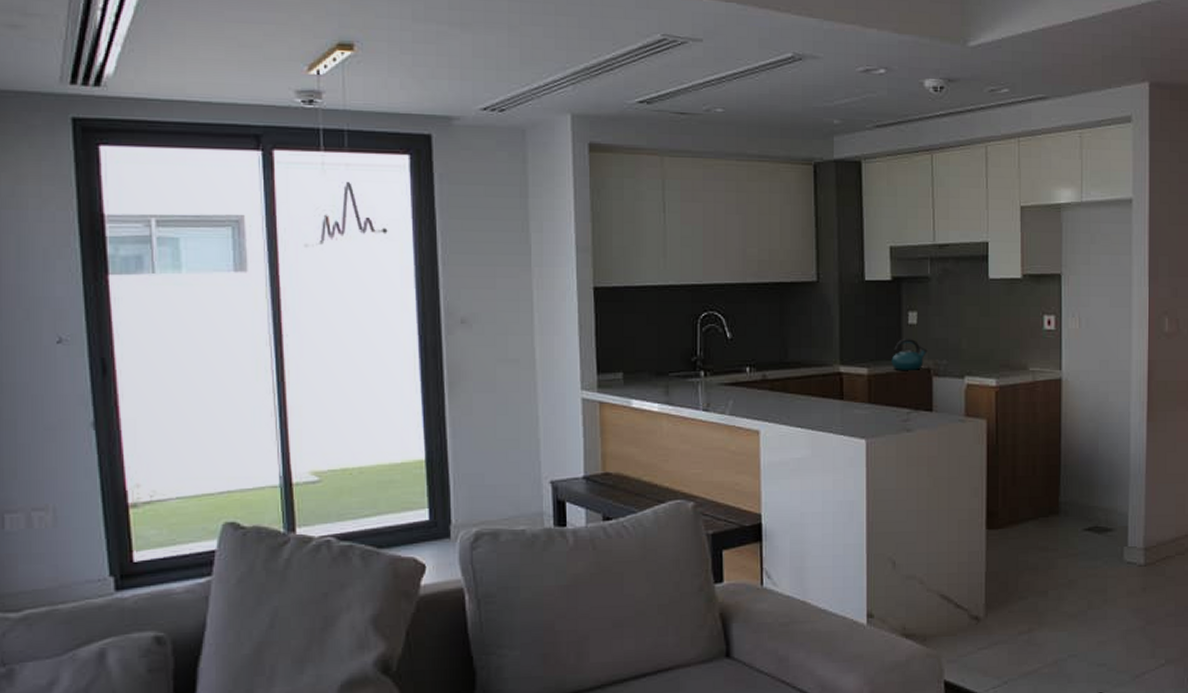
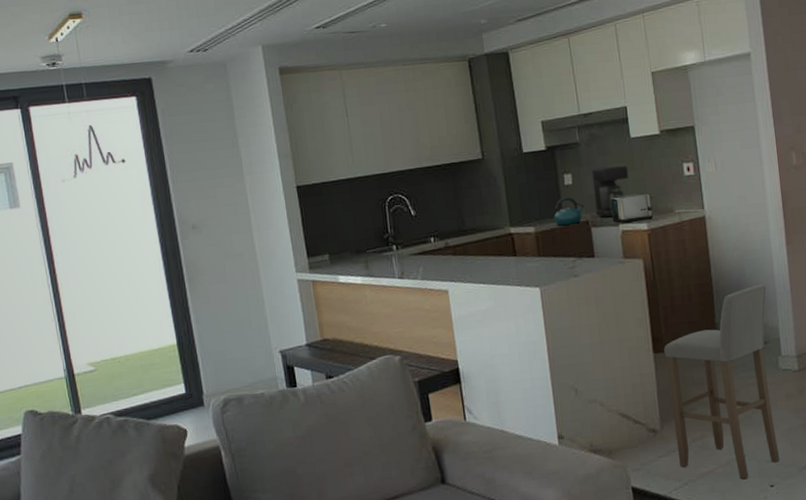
coffee maker: none [939,307,982,367] -> present [592,164,629,218]
toaster: none [957,342,1006,377] -> present [610,192,654,224]
bar stool: none [998,463,1119,684] -> present [664,284,780,480]

